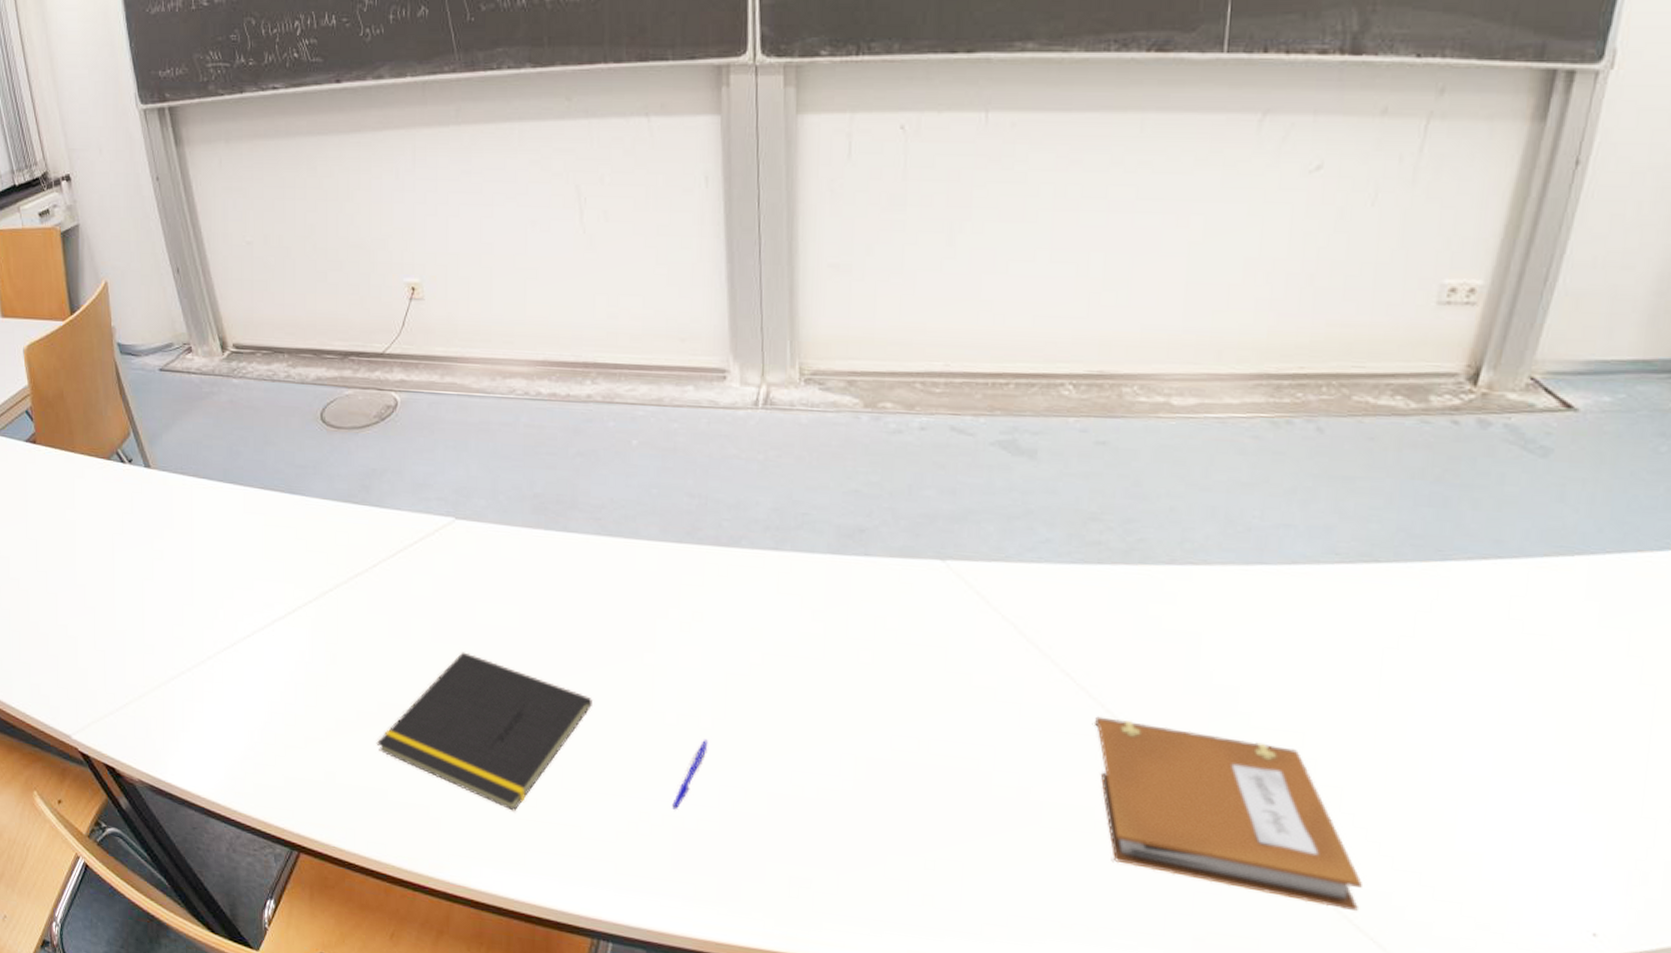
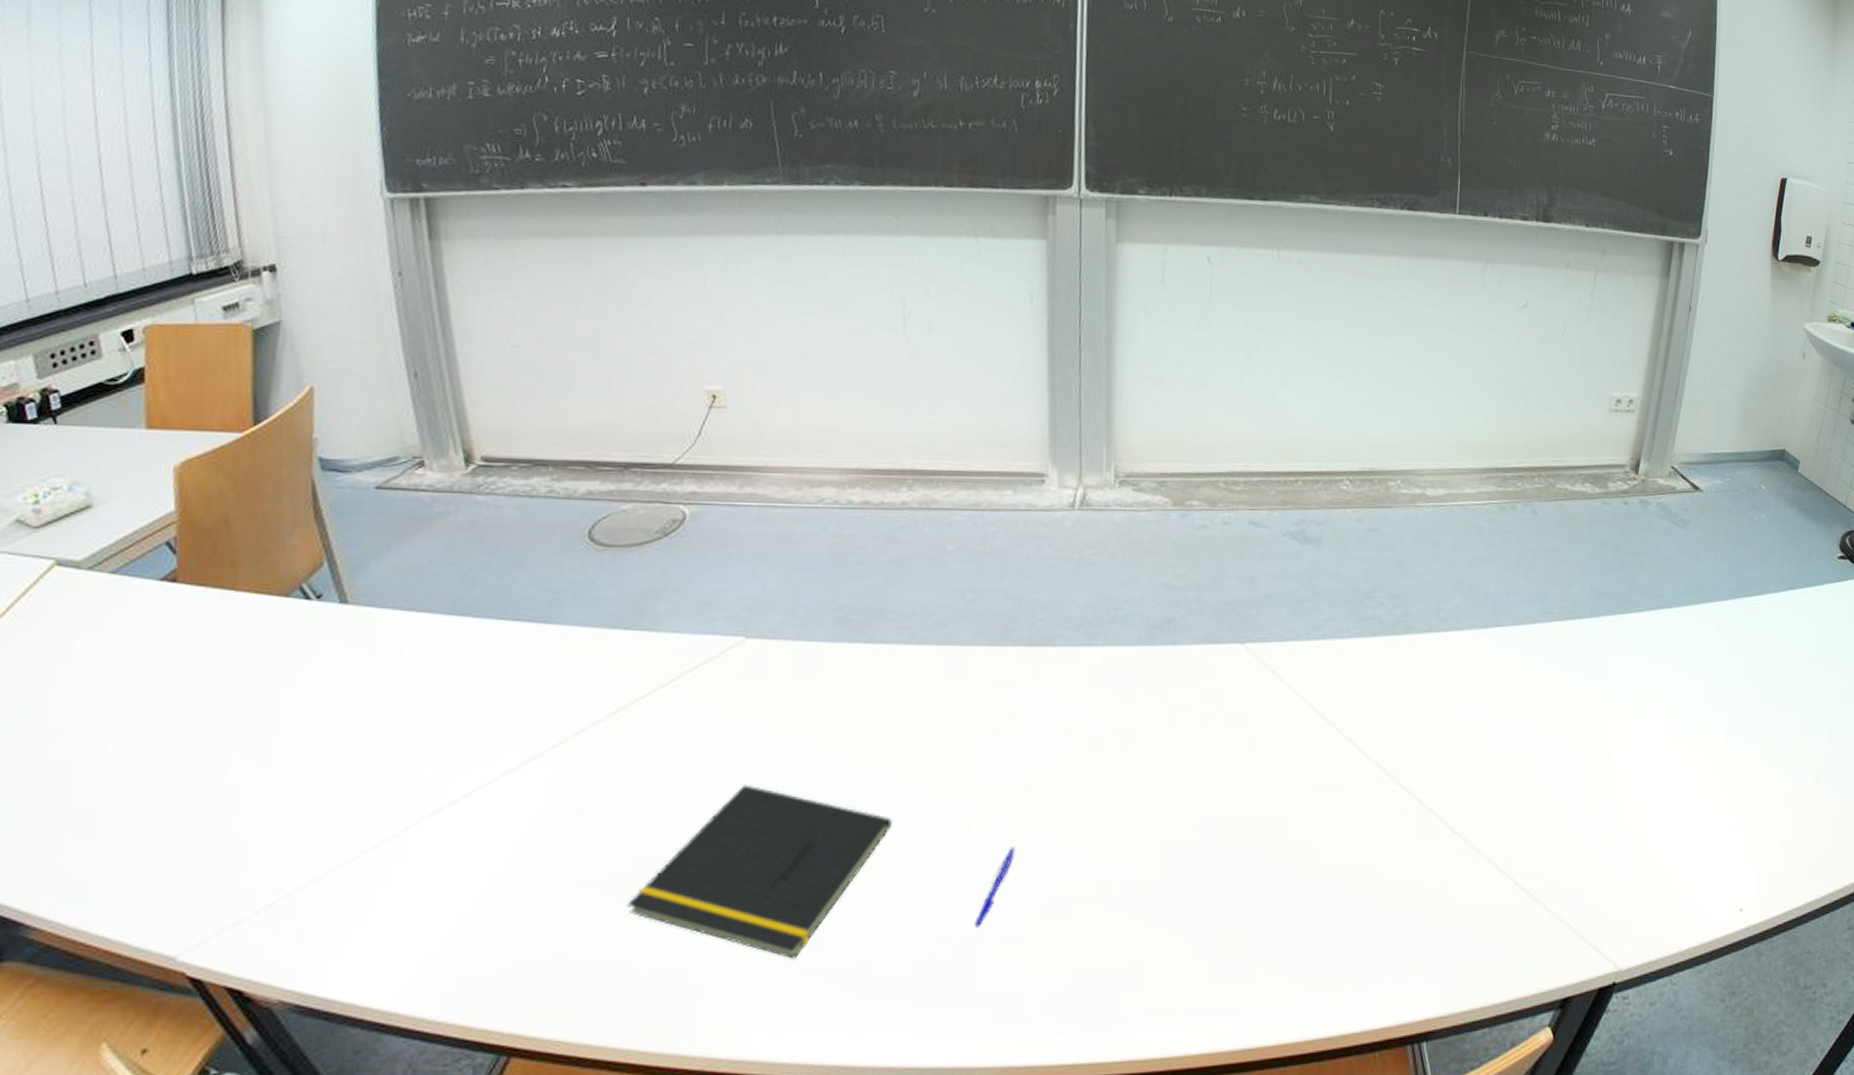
notebook: present [1095,716,1364,912] -> none [1372,775,1583,922]

